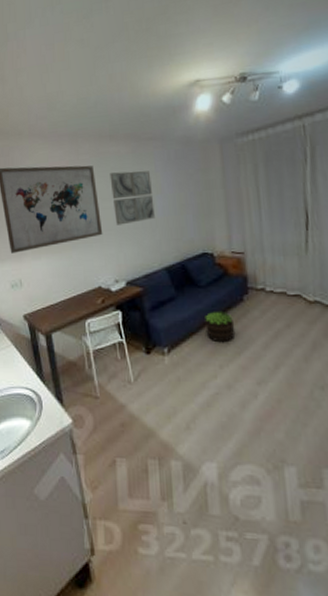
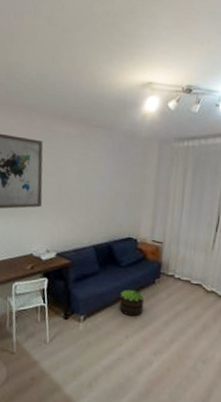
wall art: present [110,171,155,225] -> none [55,151,95,201]

